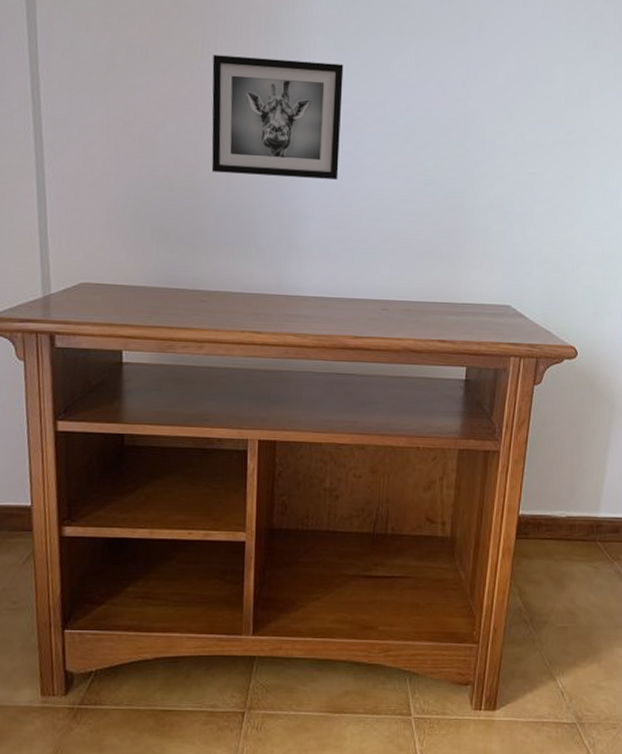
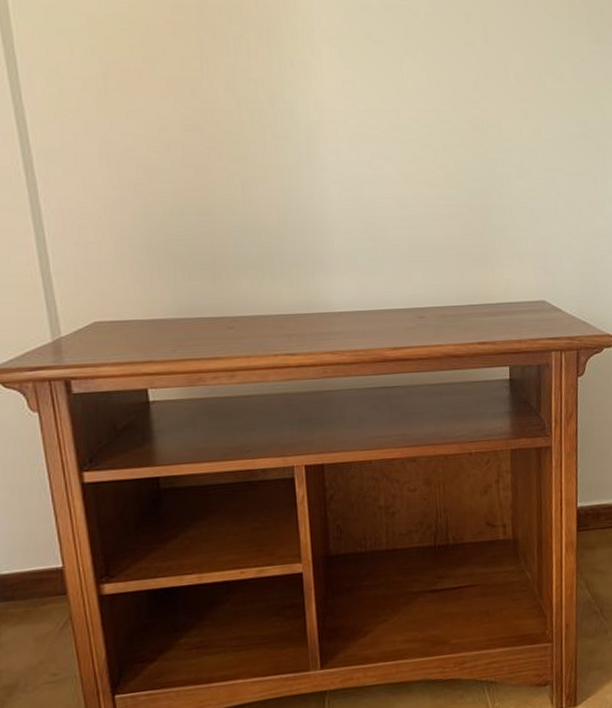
wall art: present [211,55,344,180] -> none [213,72,359,193]

